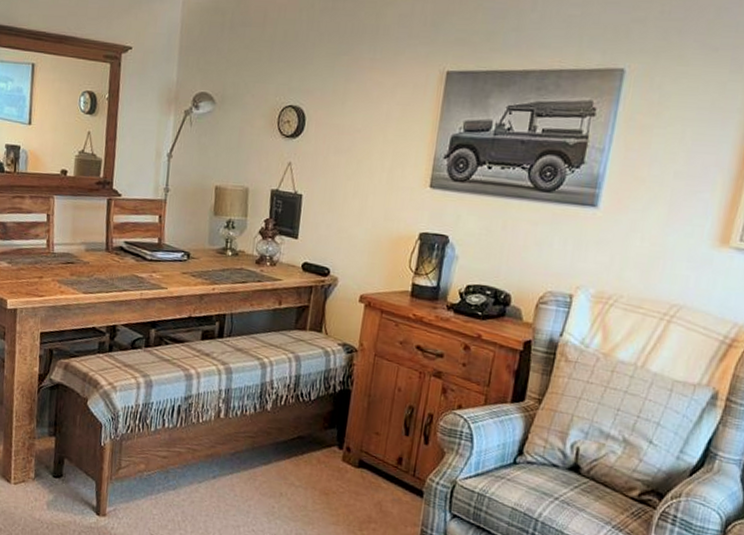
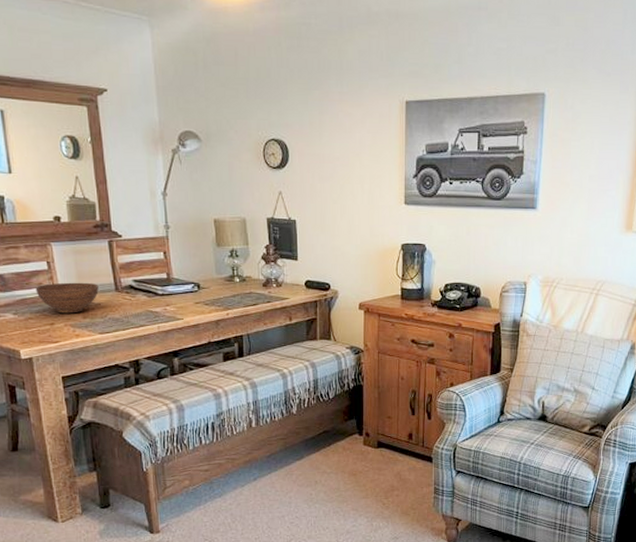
bowl: none [32,236,91,269] -> present [35,282,99,314]

